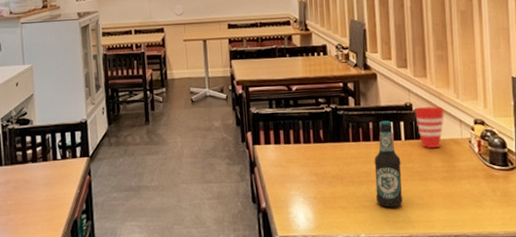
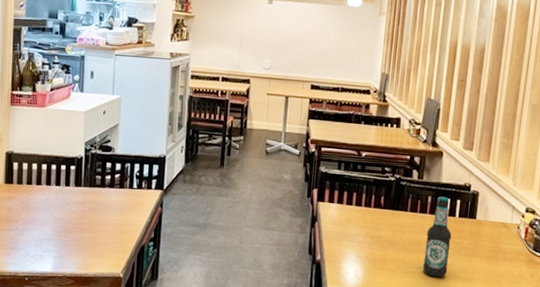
cup: present [415,106,444,148] -> none [472,189,500,229]

